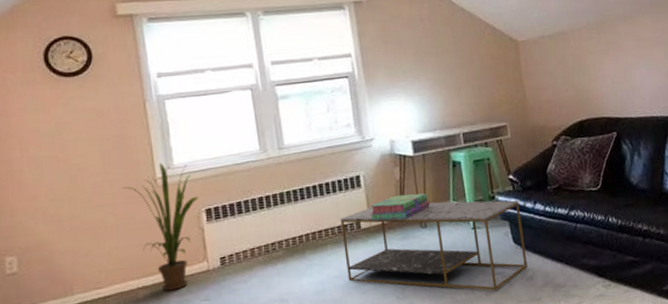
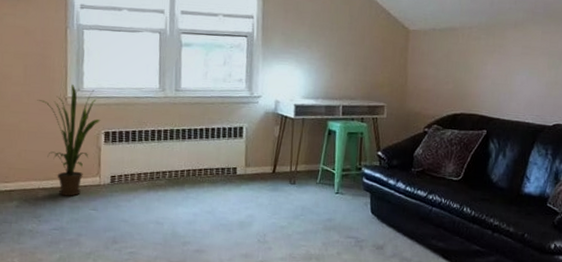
coffee table: present [340,200,528,291] -> none [218,157,383,252]
stack of books: present [370,193,430,221] -> none [246,150,302,173]

